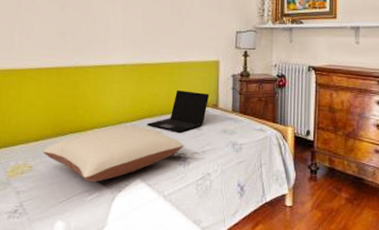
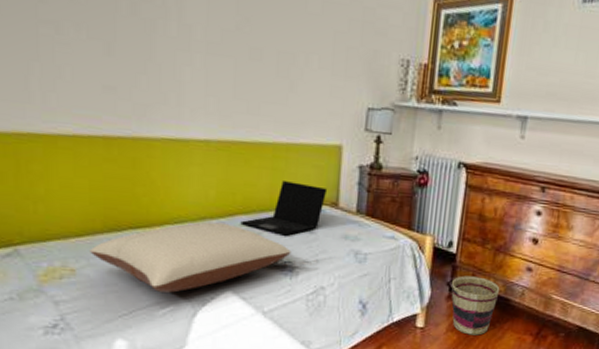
basket: none [311,159,354,212] -> present [451,275,500,336]

